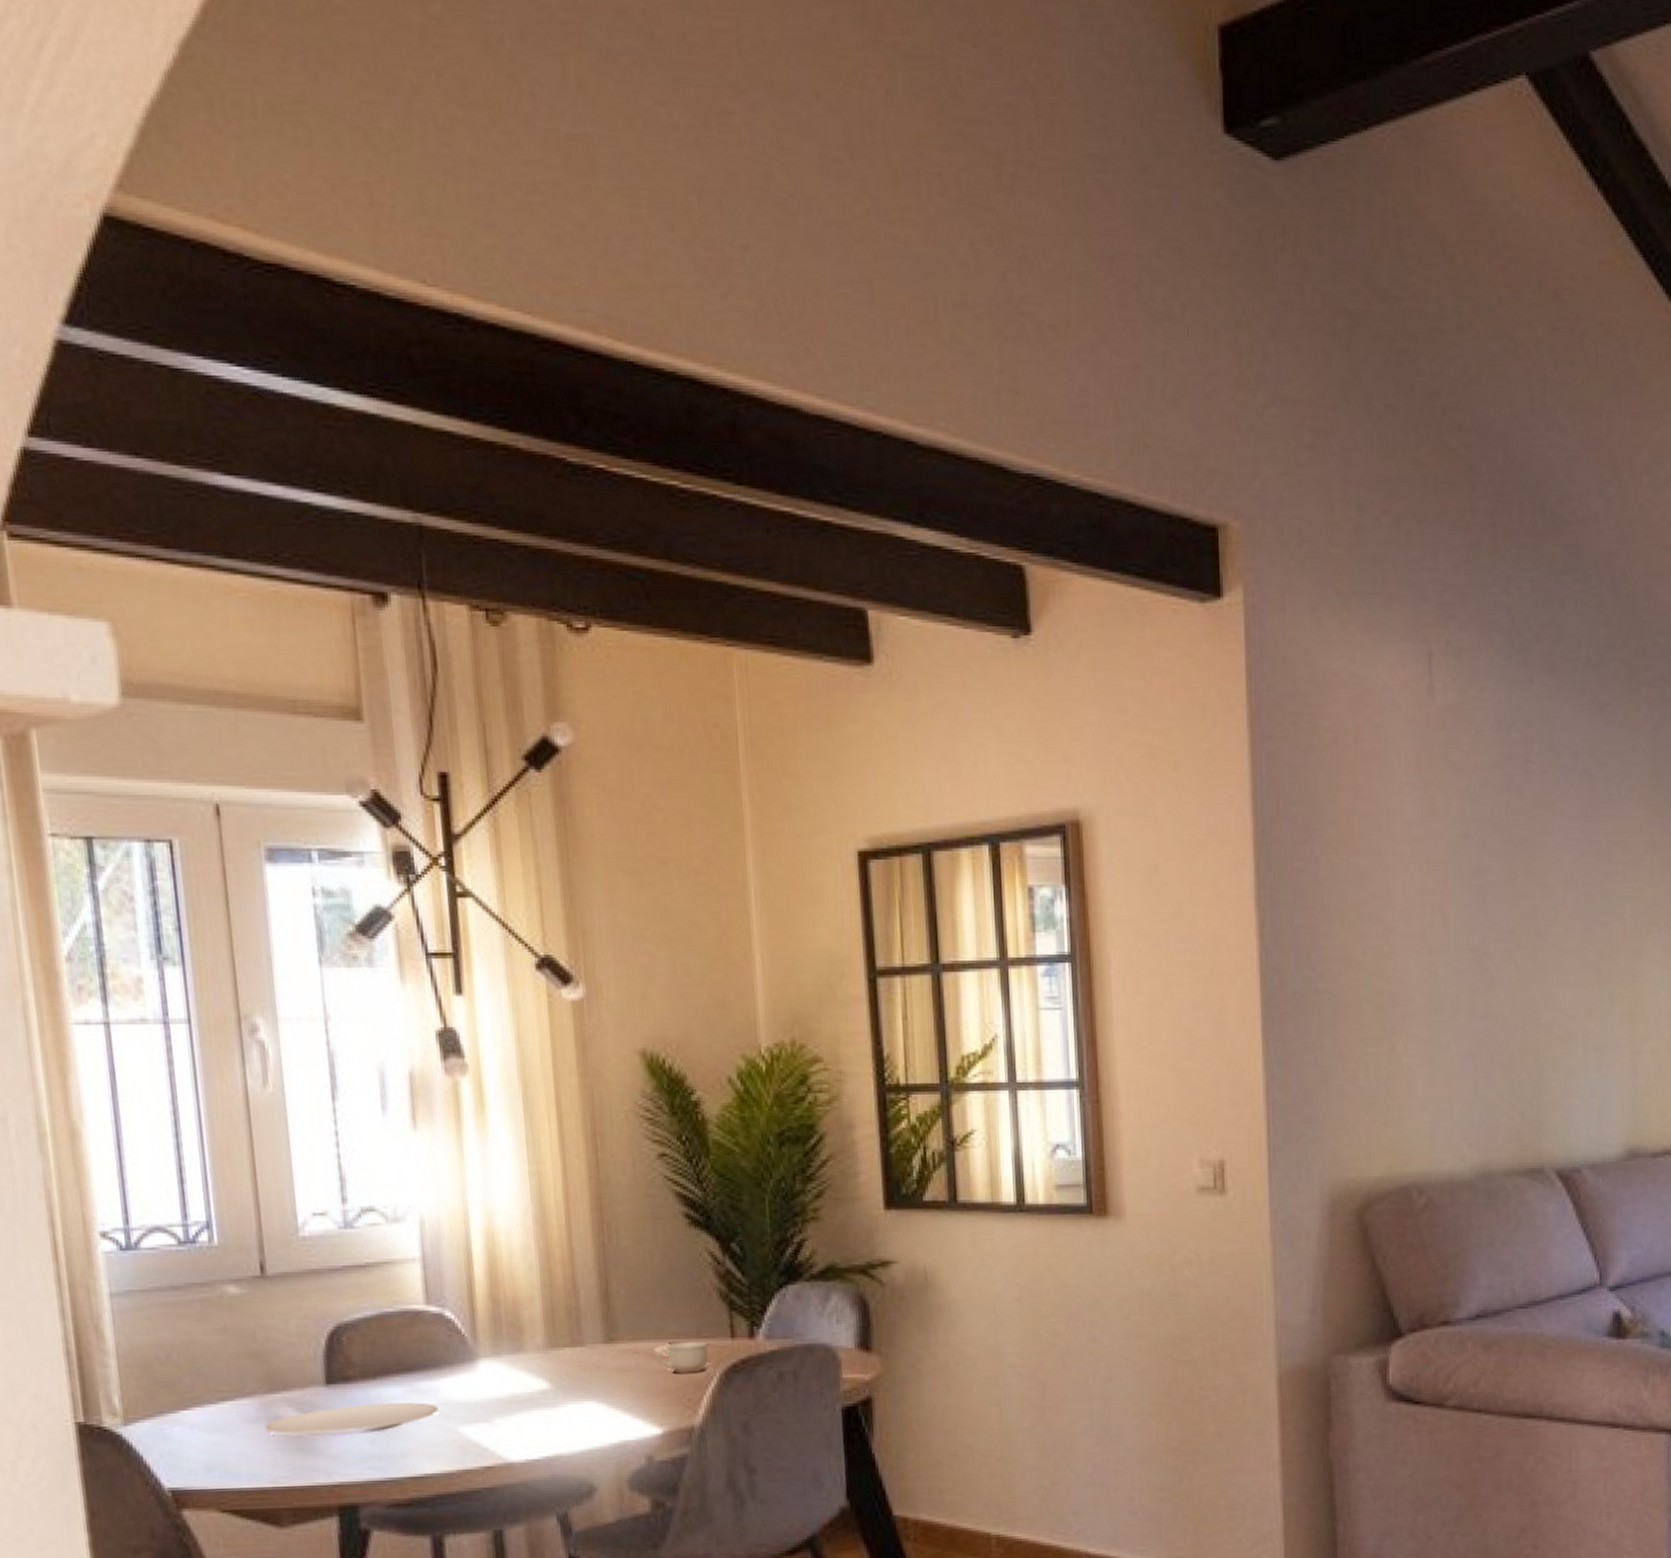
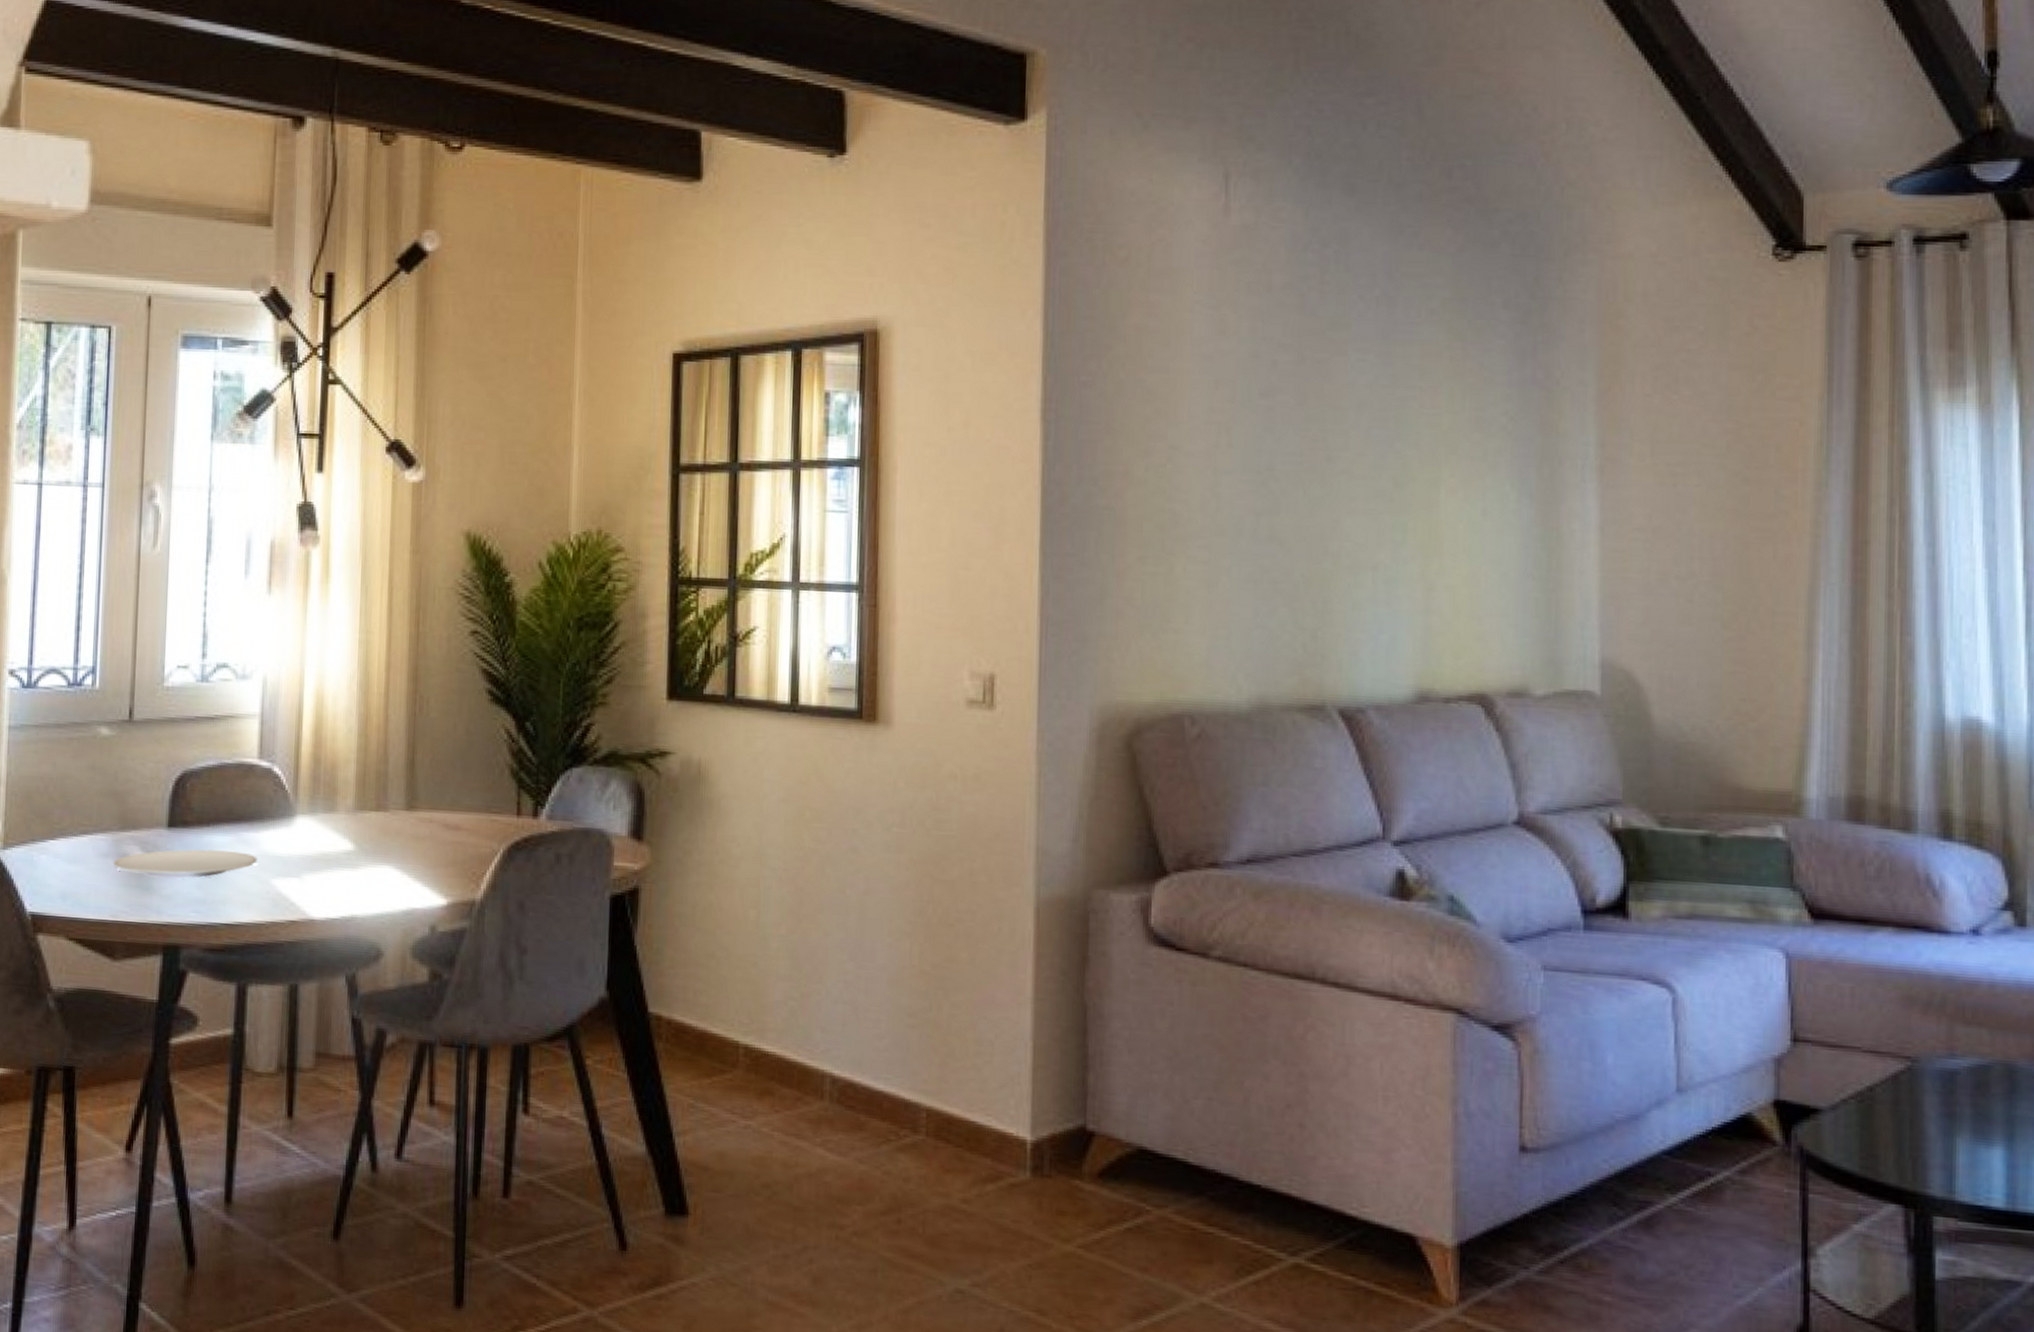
cup: present [655,1341,709,1375] -> none [448,815,496,848]

